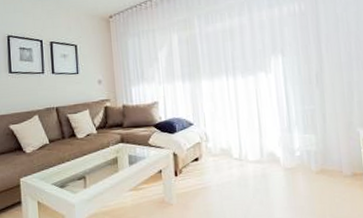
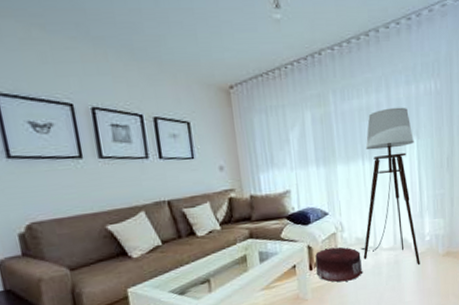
pouf: none [180,156,229,191] -> present [315,246,363,283]
floor lamp: none [225,28,291,181] -> present [360,107,420,266]

